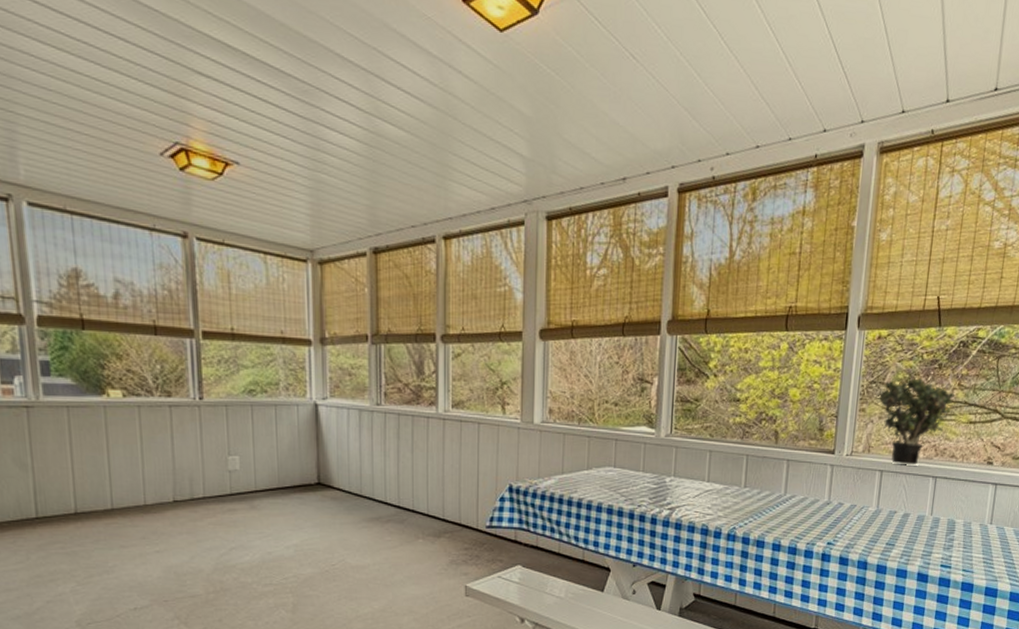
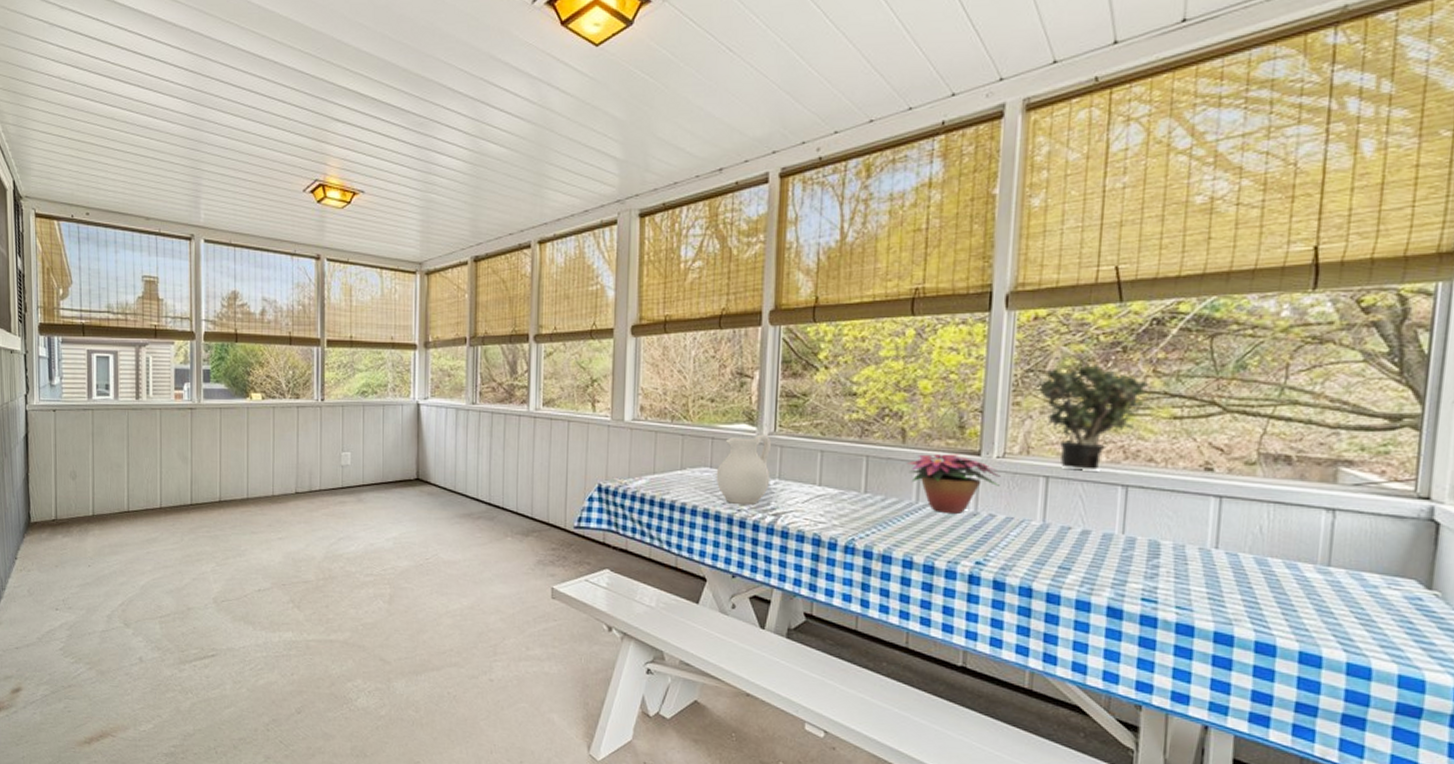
pitcher: none [619,436,669,501] -> present [716,434,772,506]
flower arrangement: none [778,452,849,504] -> present [907,453,1002,515]

